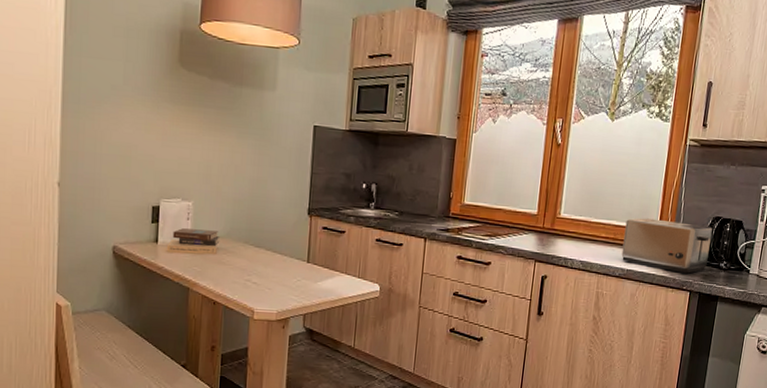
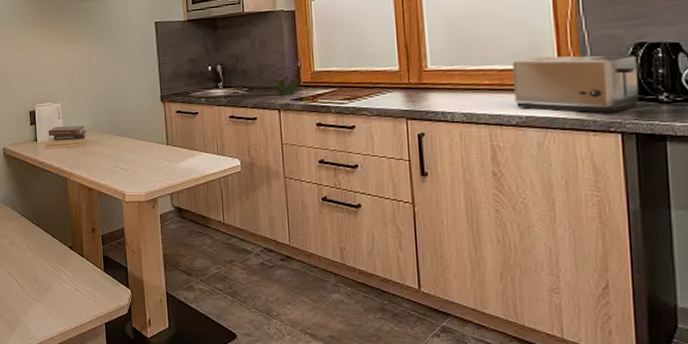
plant: none [420,176,454,226] -> present [269,47,303,97]

